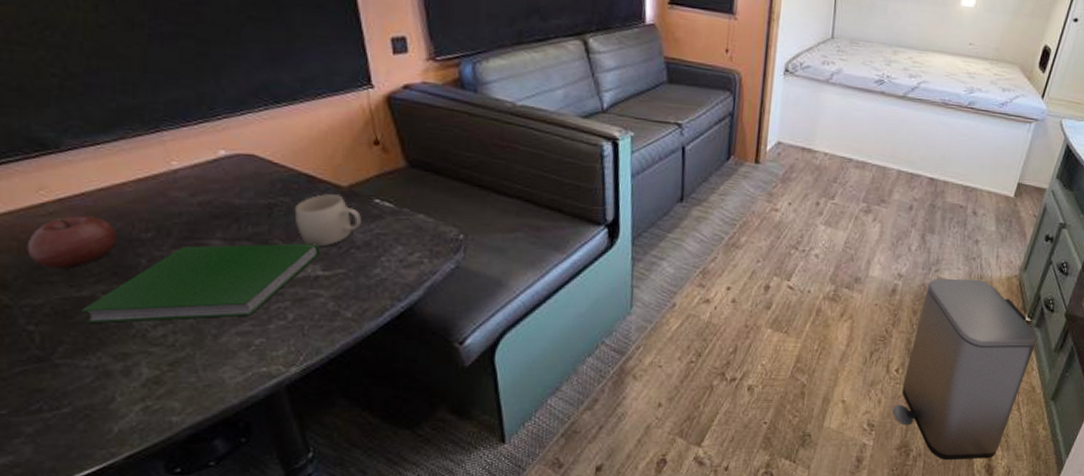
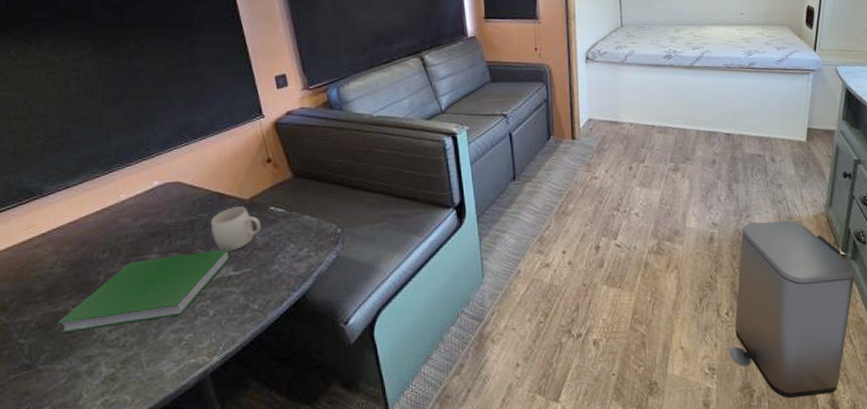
fruit: present [27,215,117,270] -> none [19,244,82,291]

